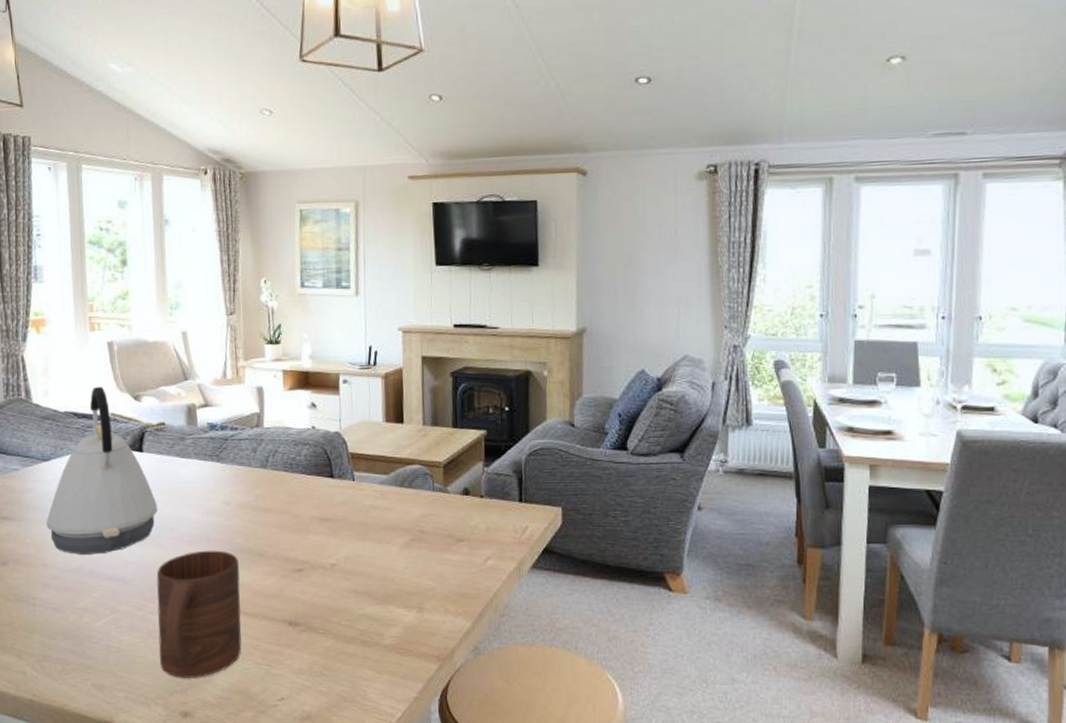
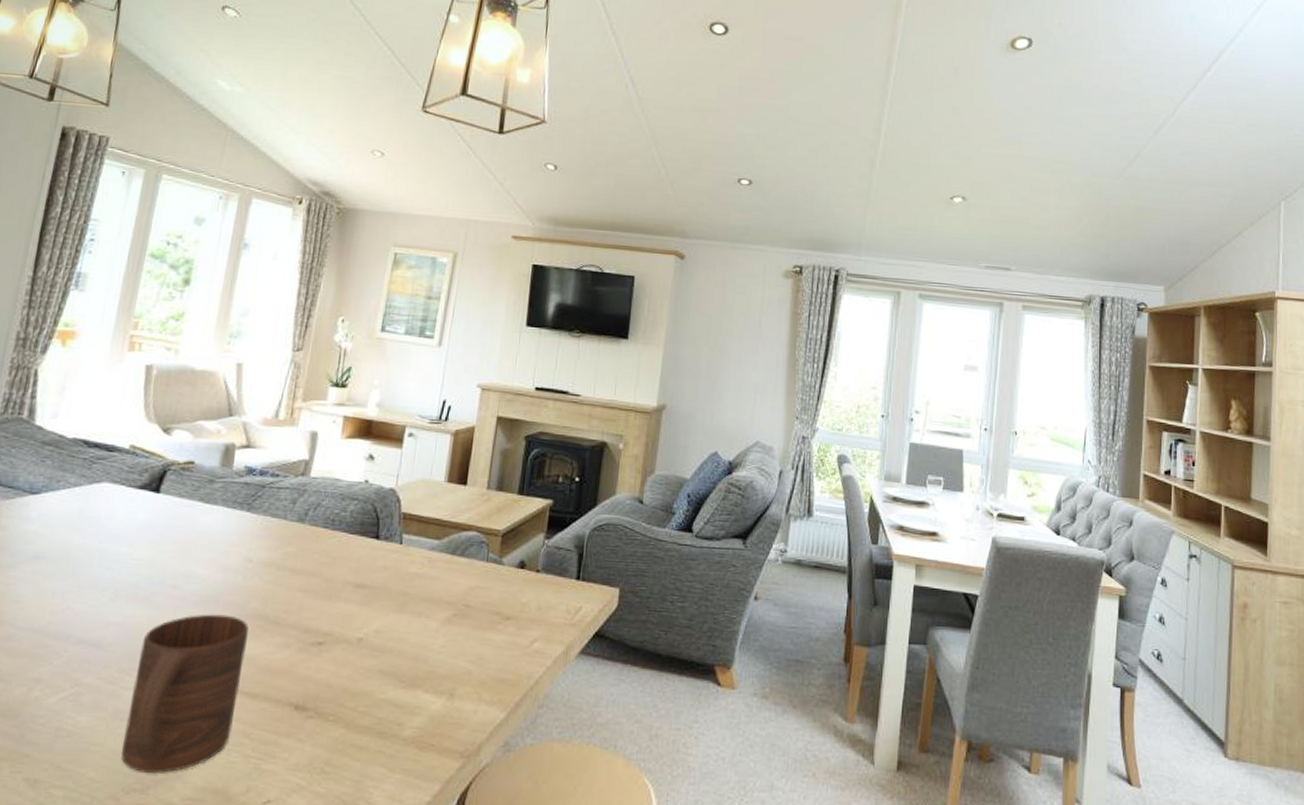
kettle: present [46,386,158,554] -> none [13,413,163,612]

